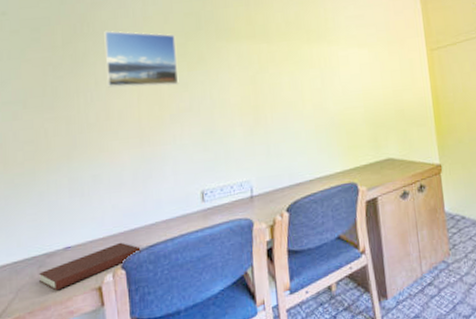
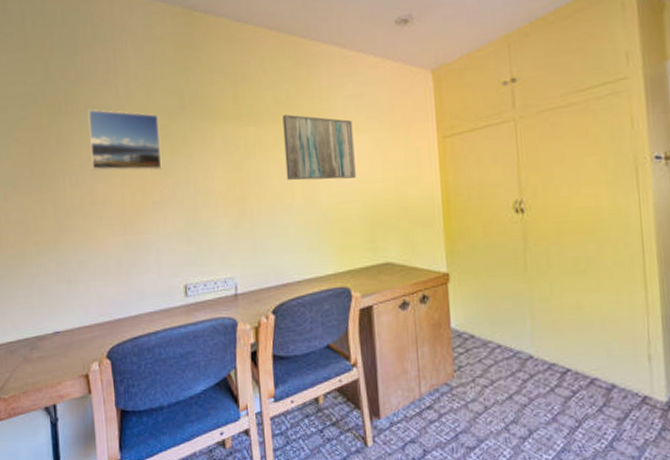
notebook: present [38,242,141,291] -> none [30,331,125,374]
wall art: none [292,33,359,90] -> present [282,114,356,181]

